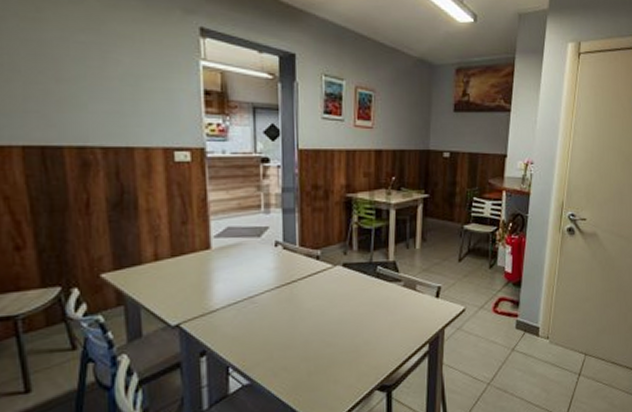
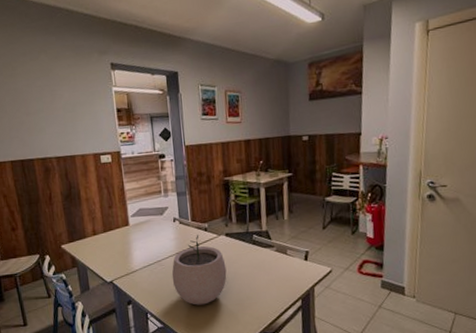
plant pot: none [267,264,341,355] -> present [171,235,227,305]

